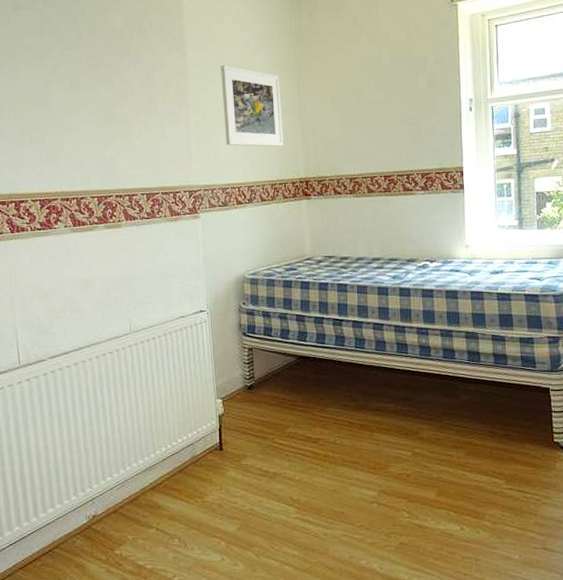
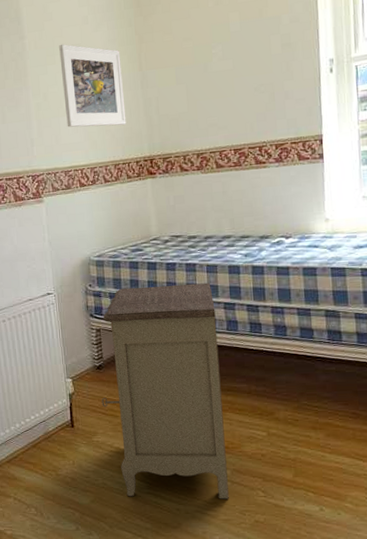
nightstand: none [251,303,375,523] -> present [101,282,229,499]

